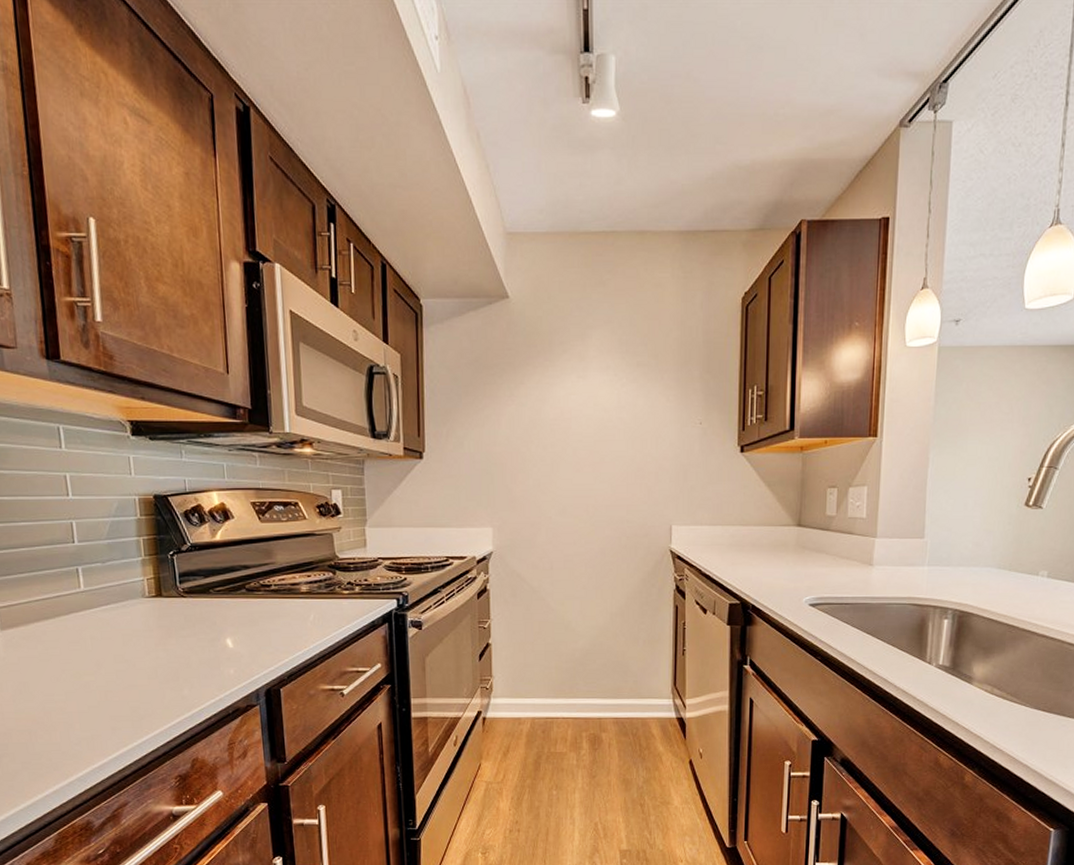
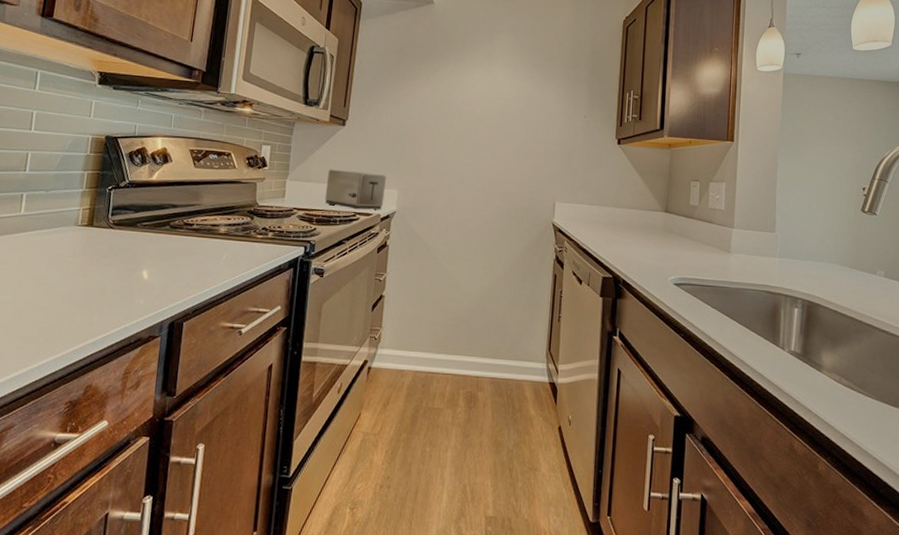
toaster: none [410,510,478,554] -> present [325,169,386,210]

